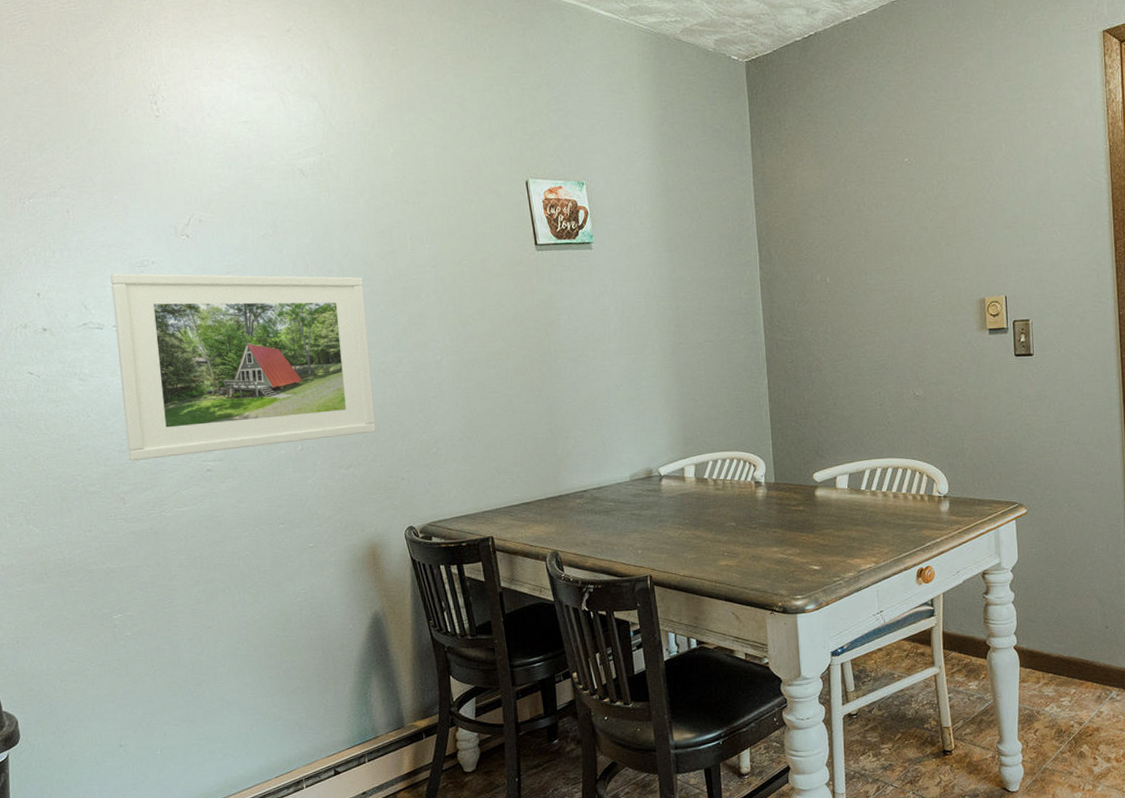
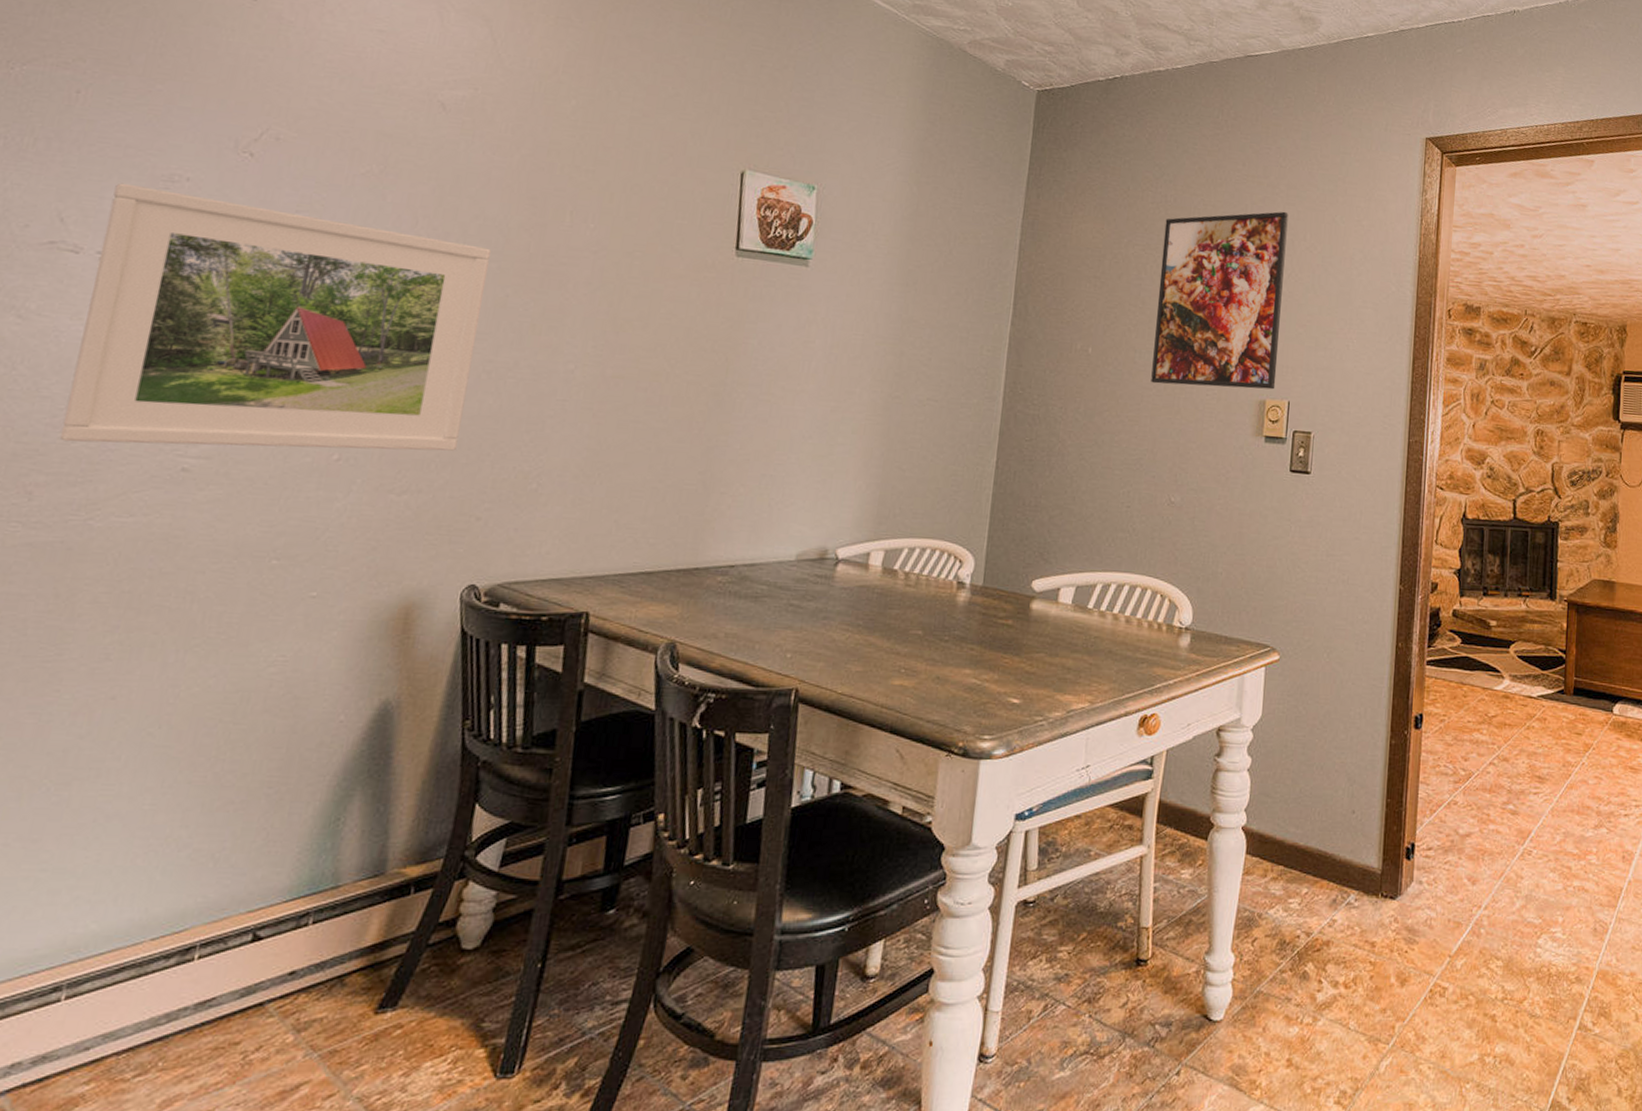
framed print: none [874,127,992,299] -> present [1151,211,1289,390]

